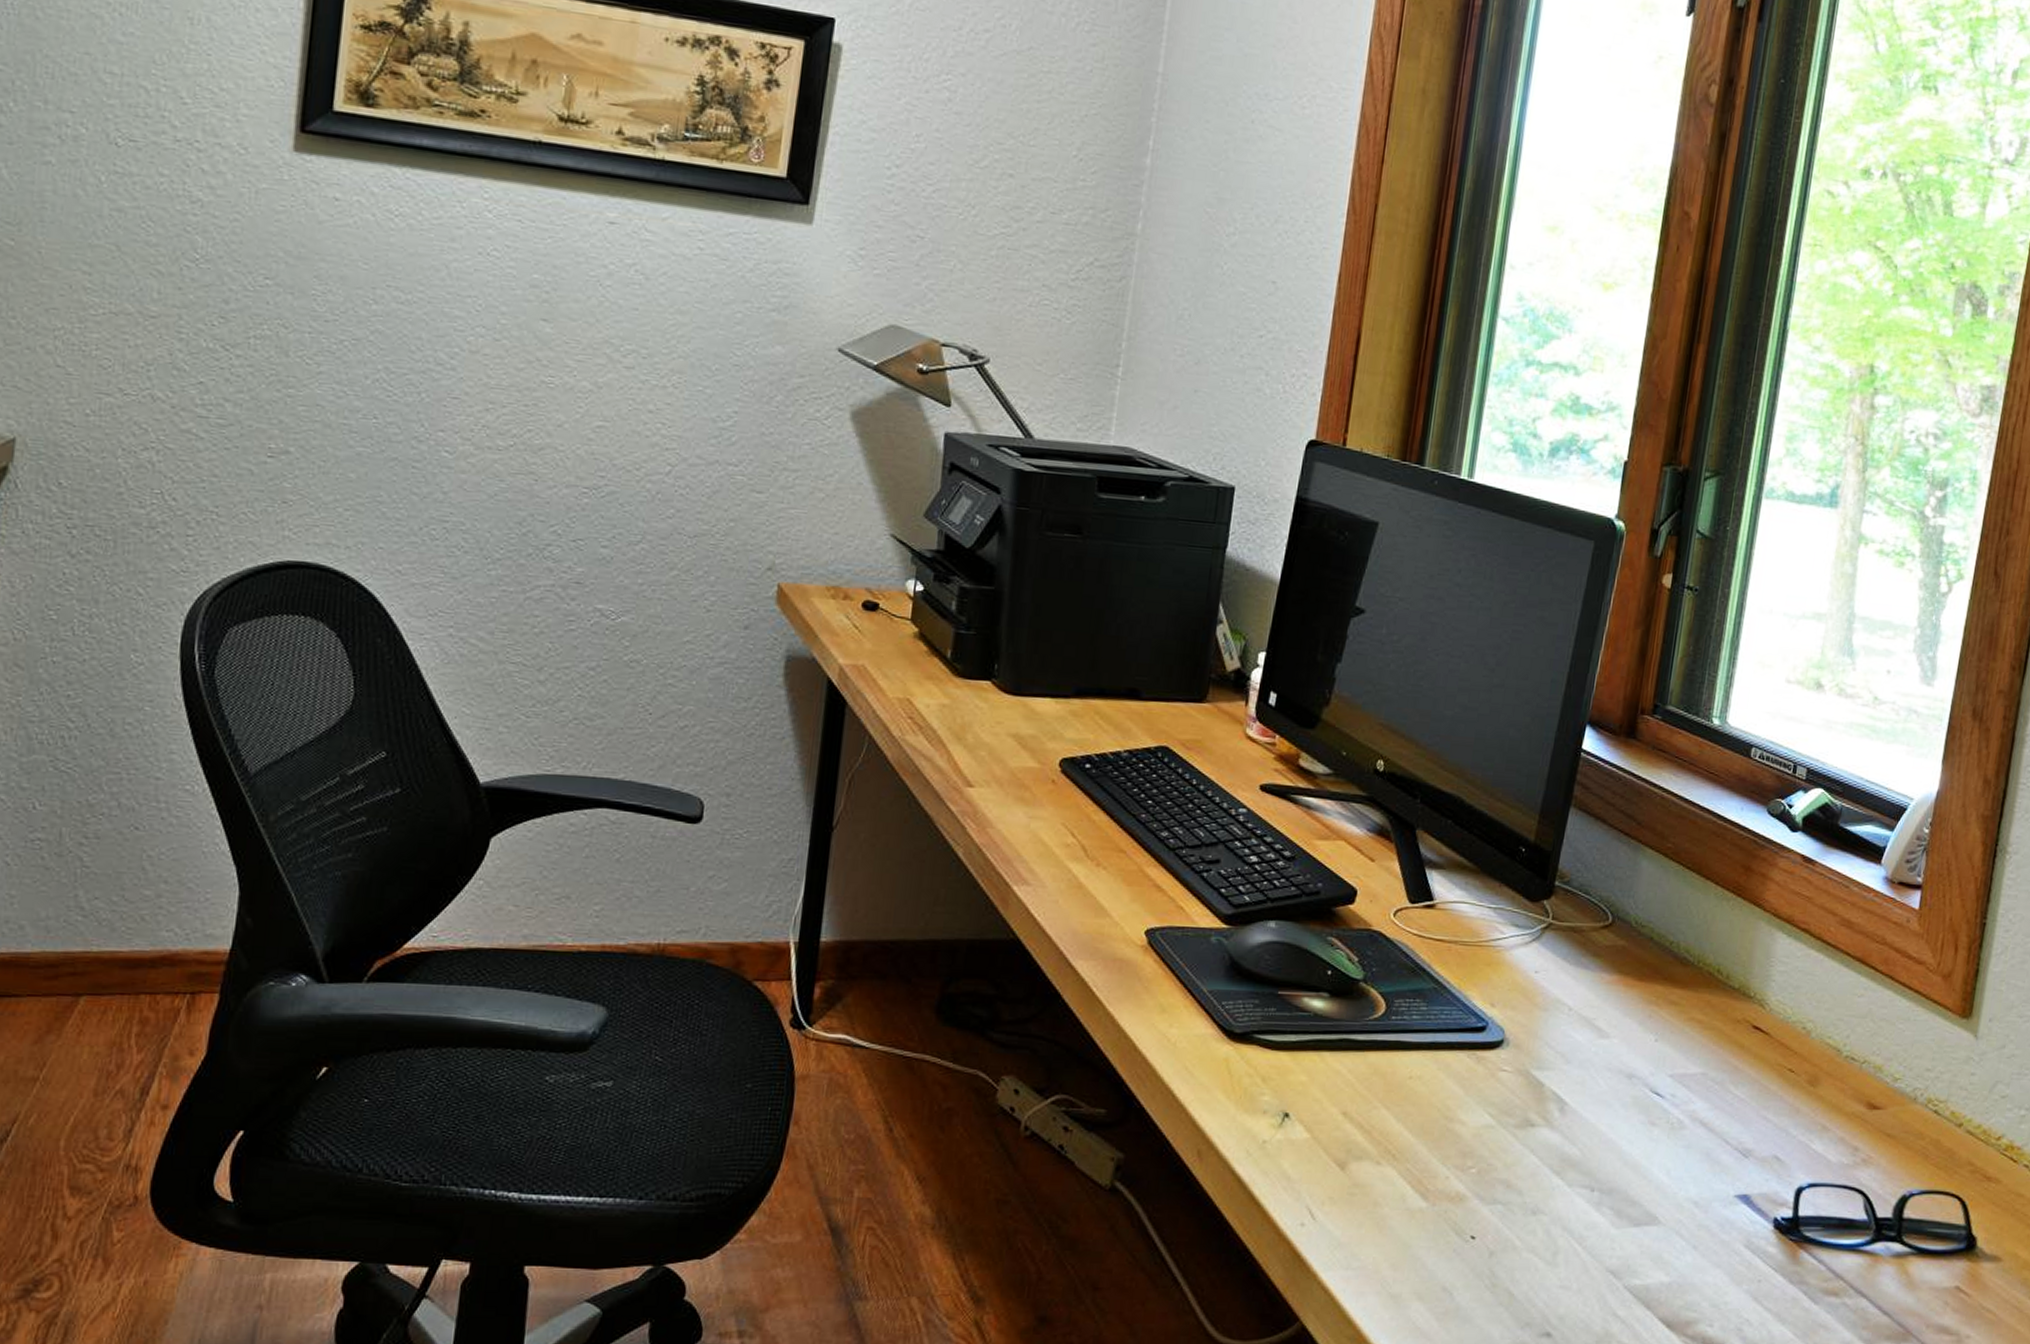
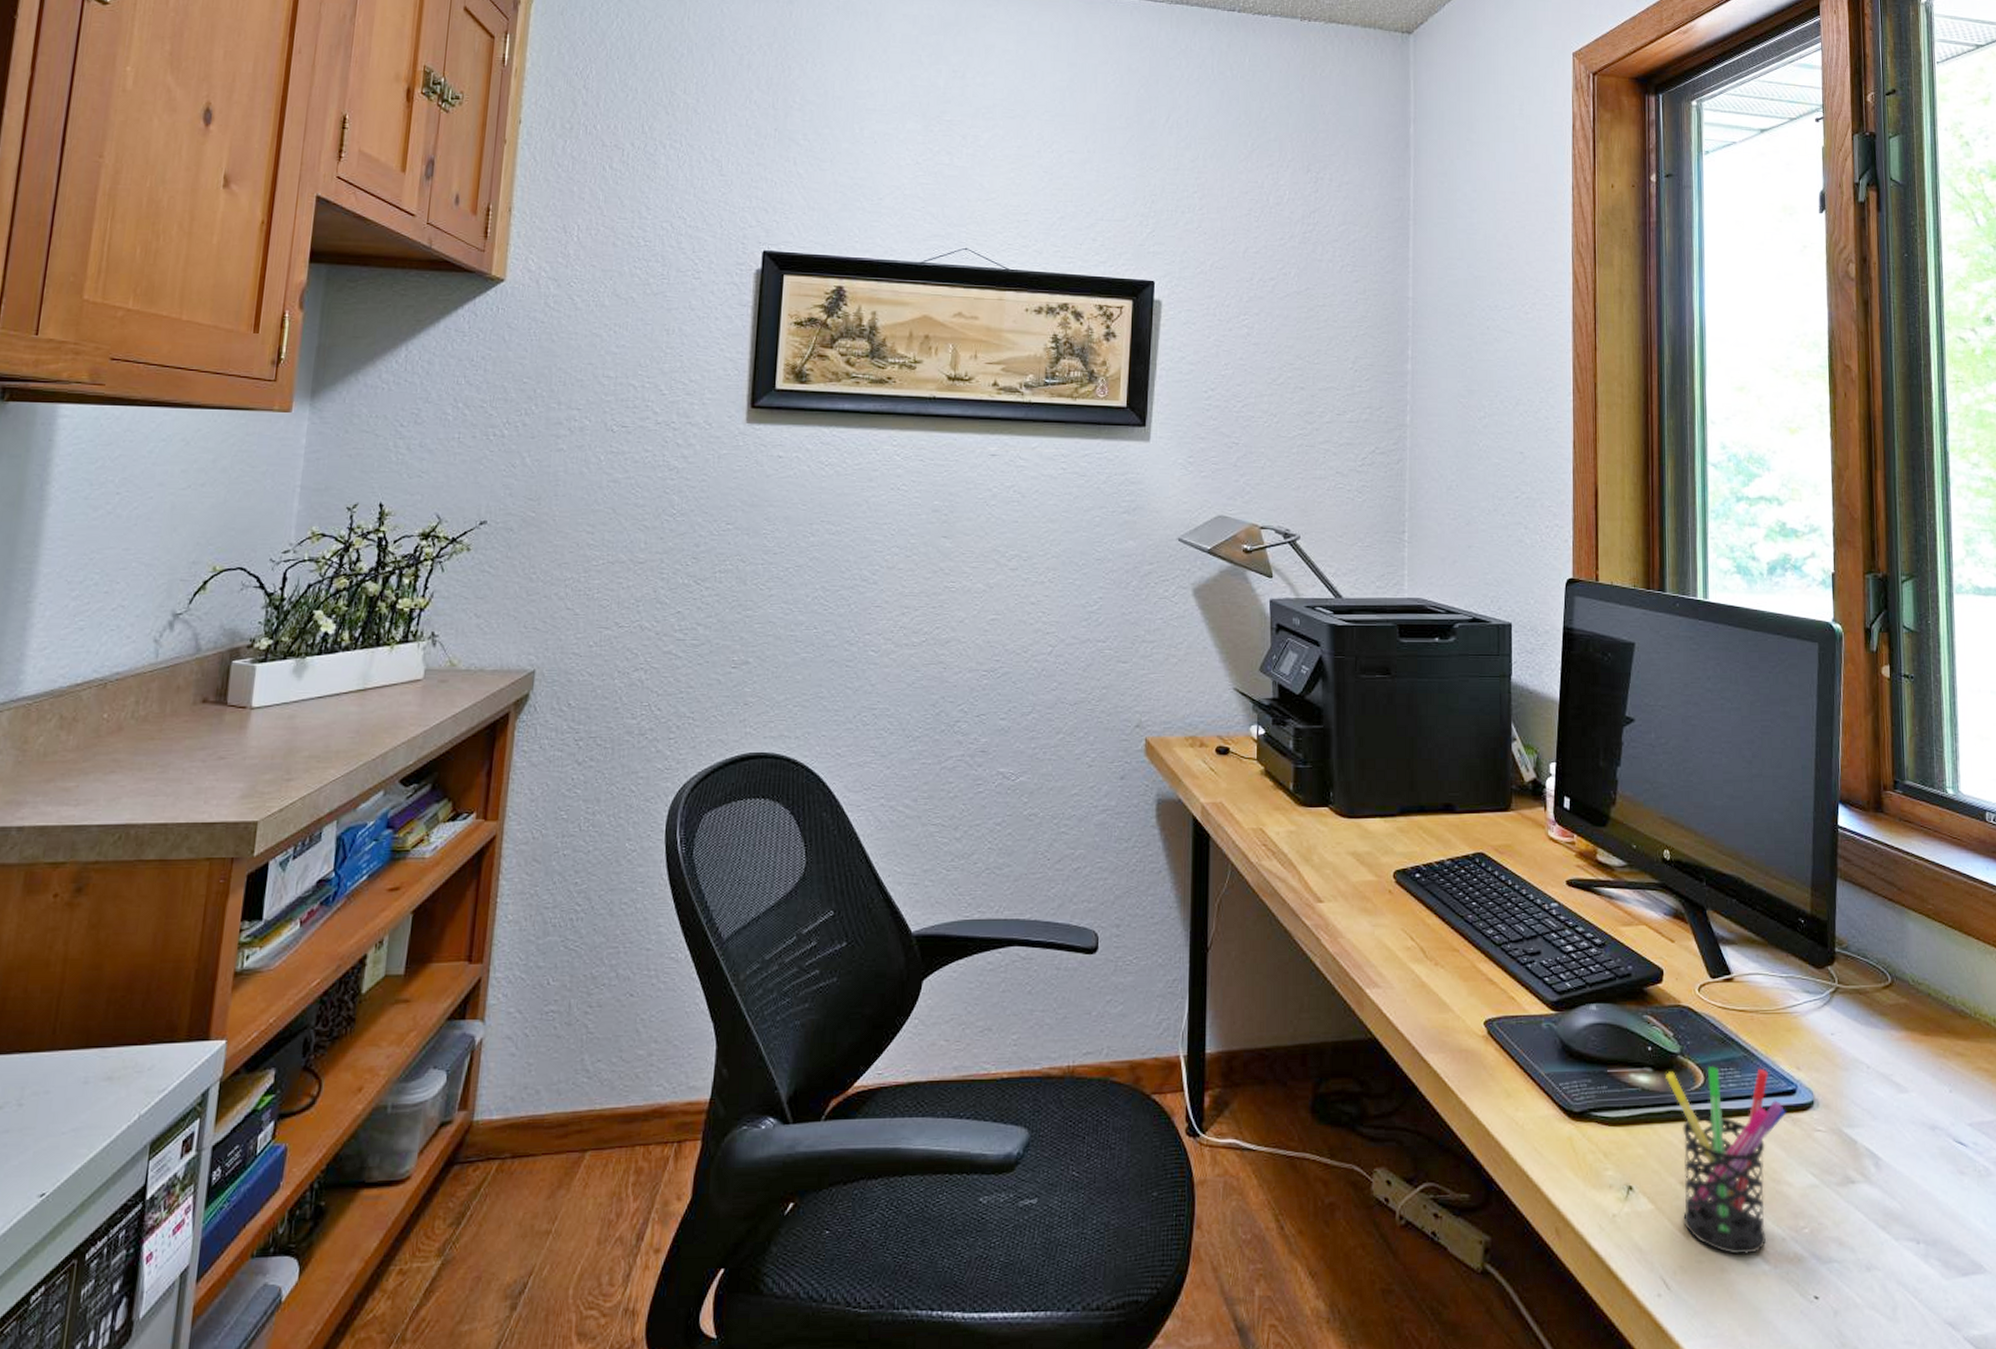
pen holder: none [1340,996,1471,1190] -> present [1666,1066,1786,1255]

